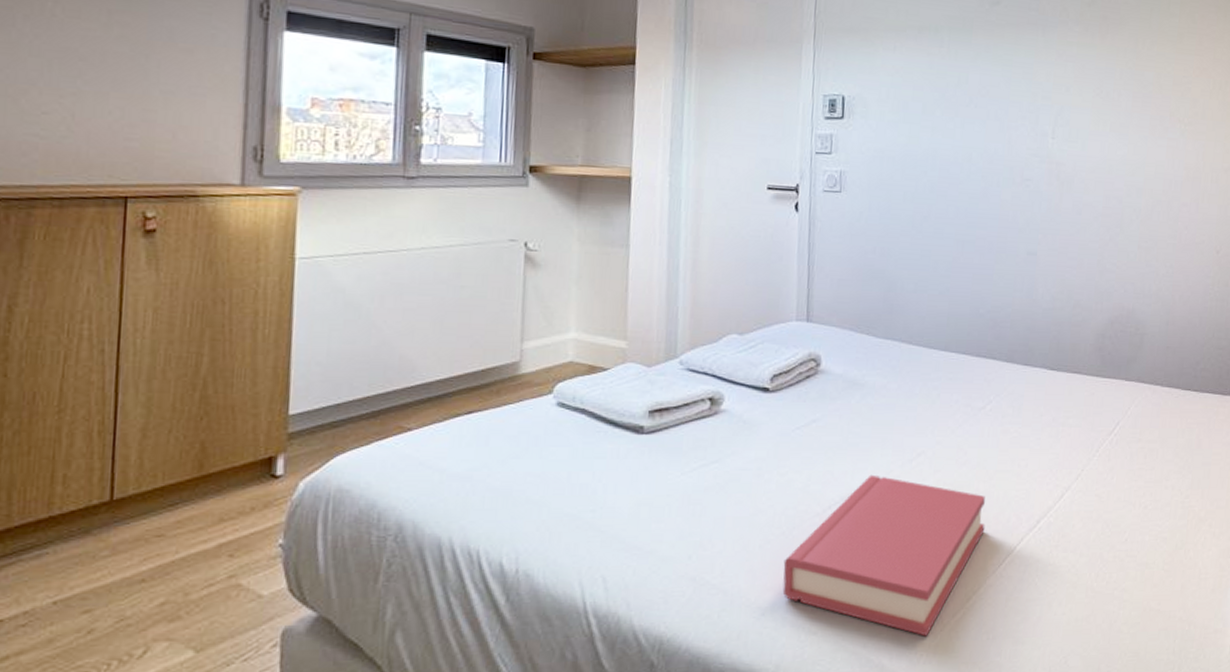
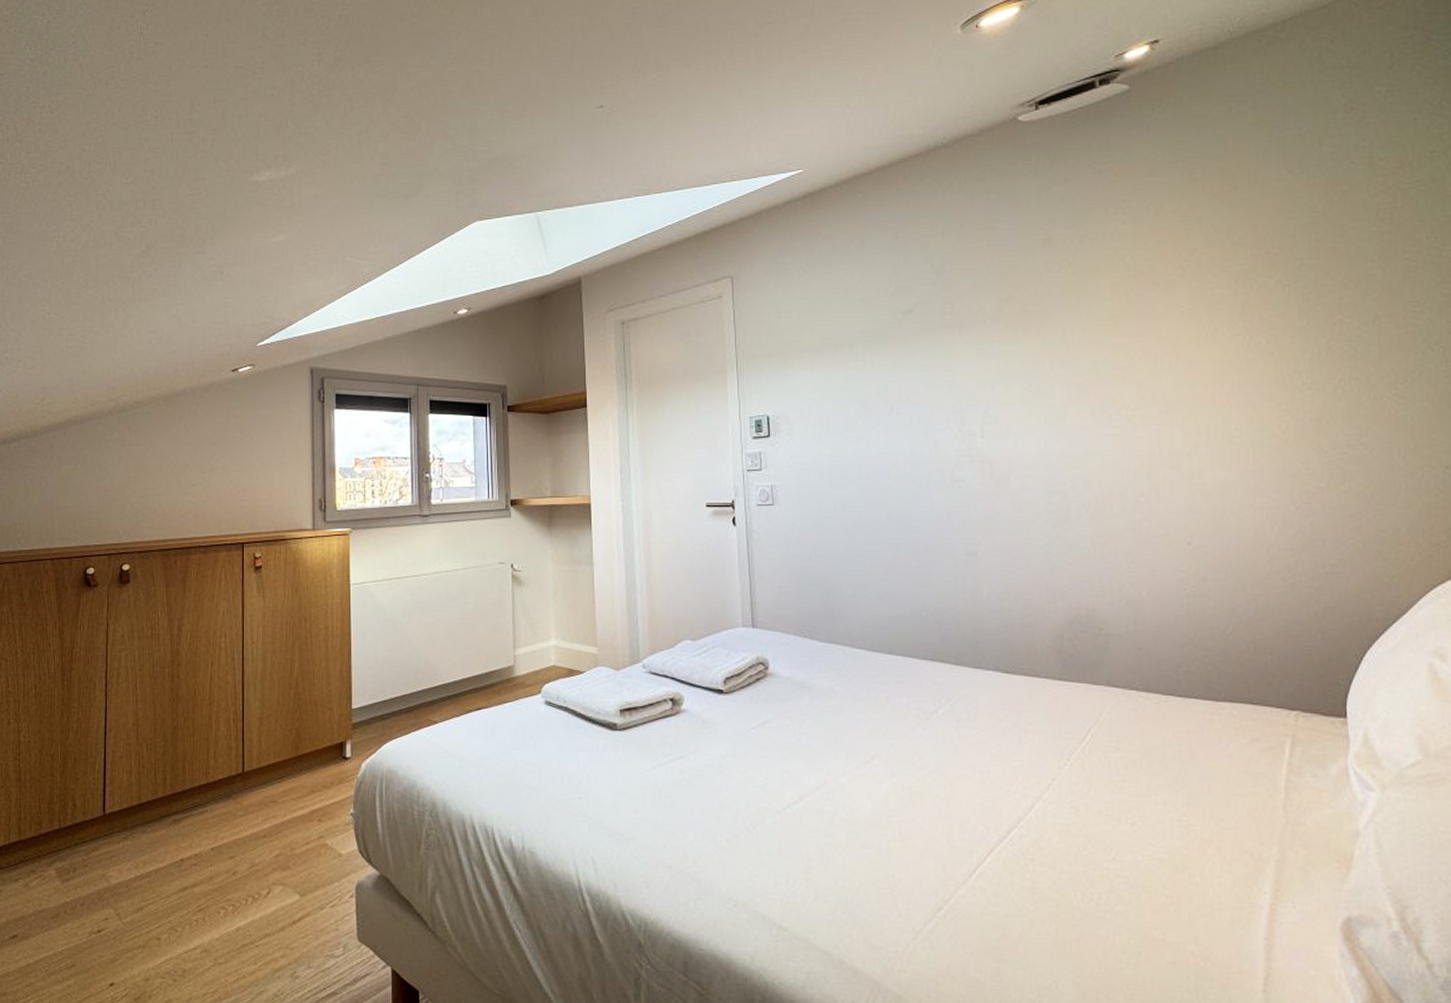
hardback book: present [782,474,985,636] -> none [750,775,950,943]

